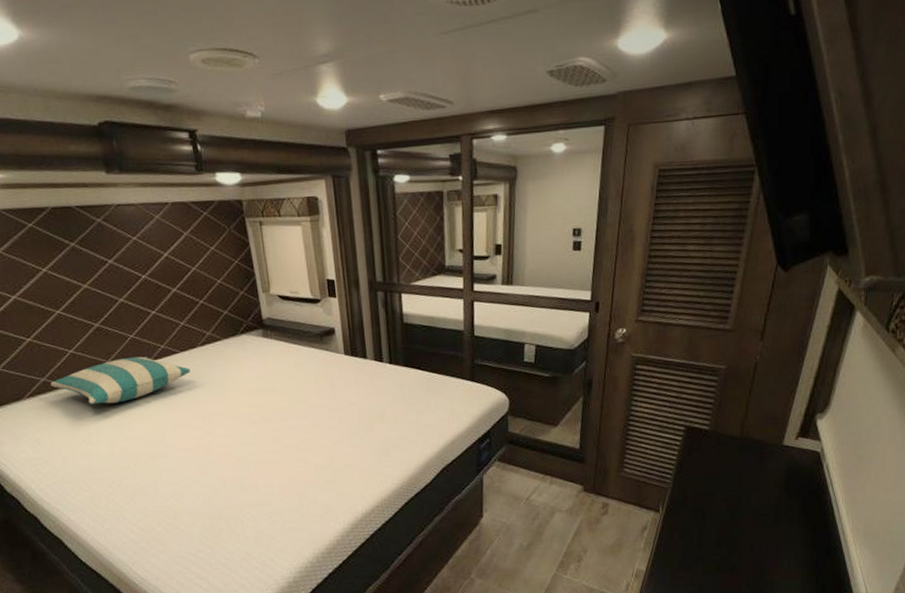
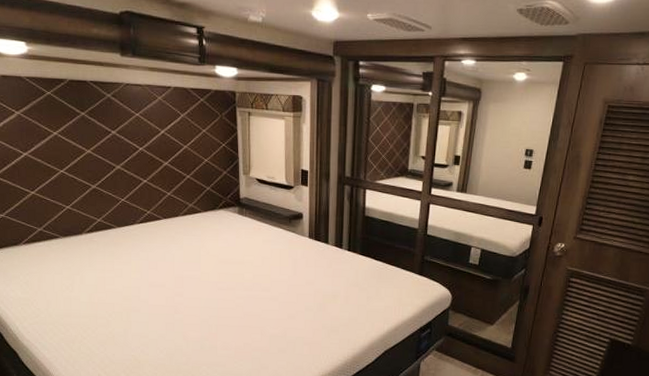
pillow: present [51,356,191,404] -> none [46,218,170,258]

